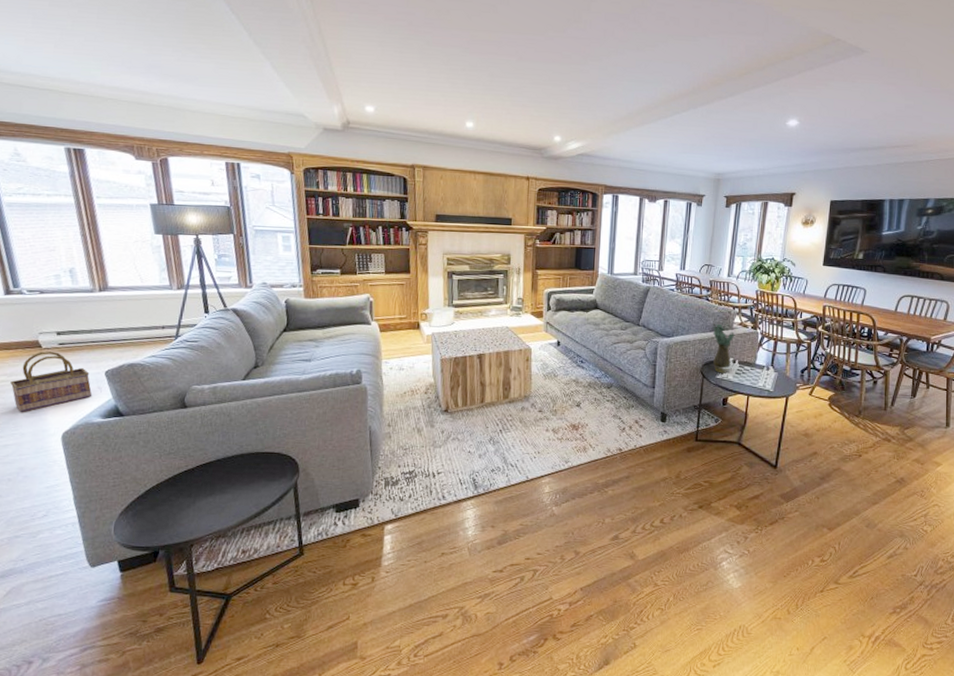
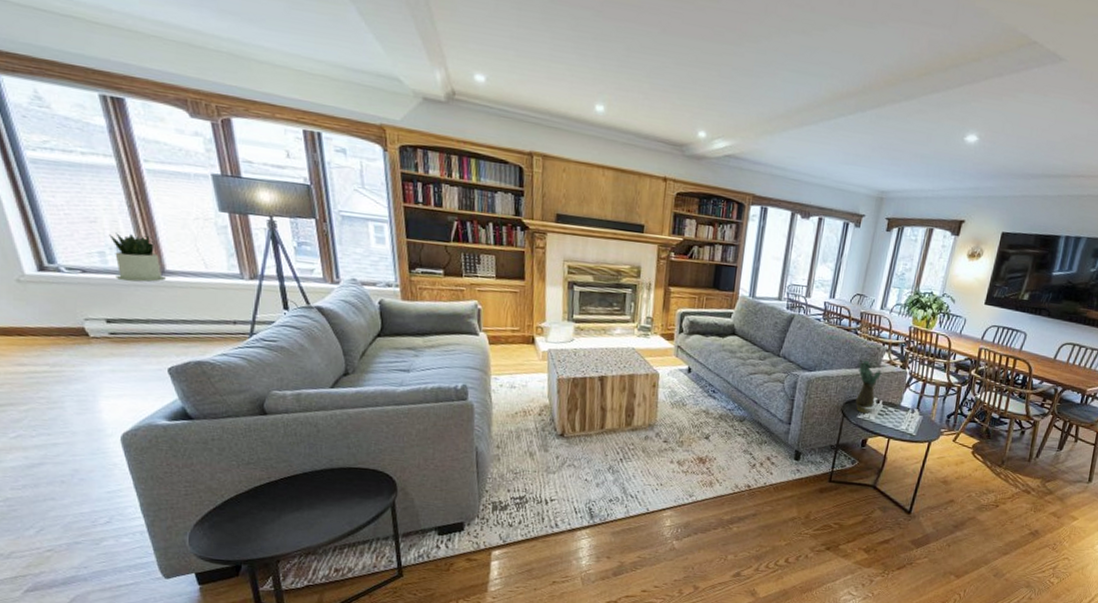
basket: present [10,351,92,412] -> none [54,340,154,409]
planter: none [64,258,108,299] -> present [109,233,166,283]

